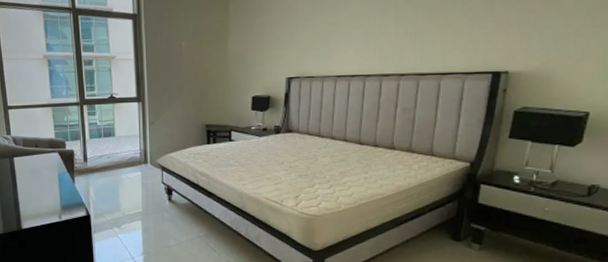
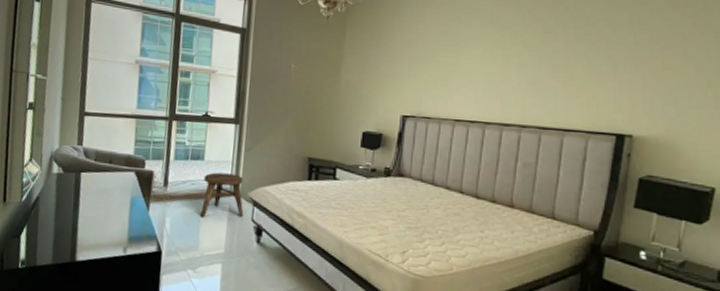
stool: none [117,145,155,185] -> present [199,172,244,218]

